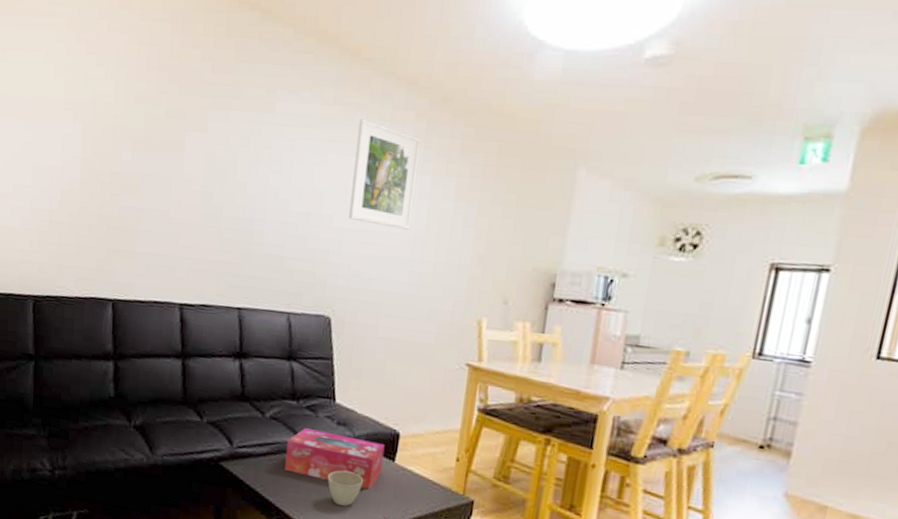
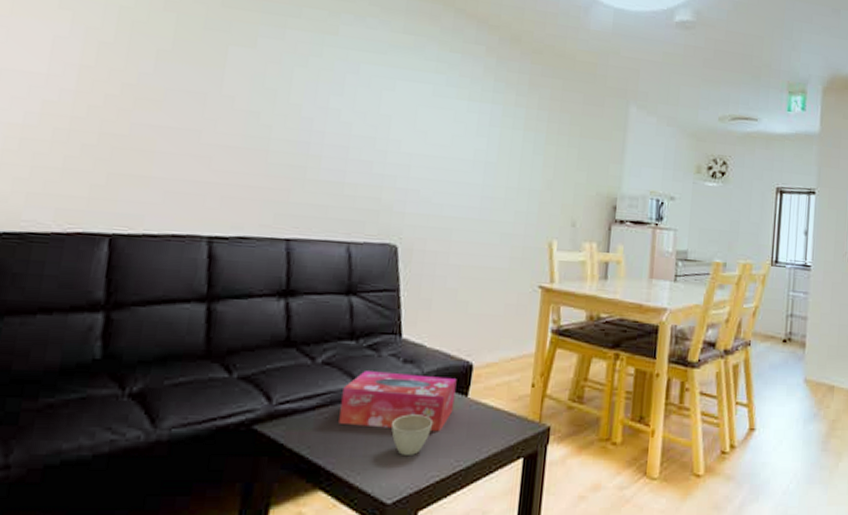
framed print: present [349,118,422,230] -> none [418,48,492,156]

